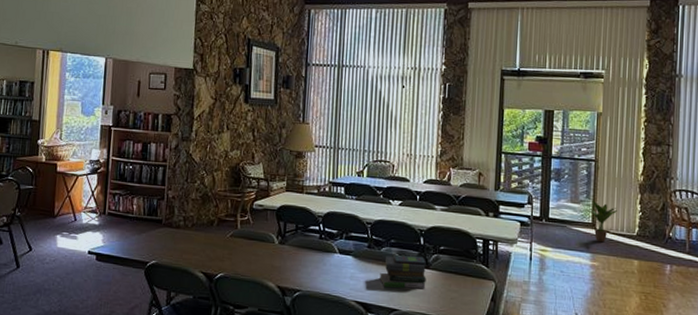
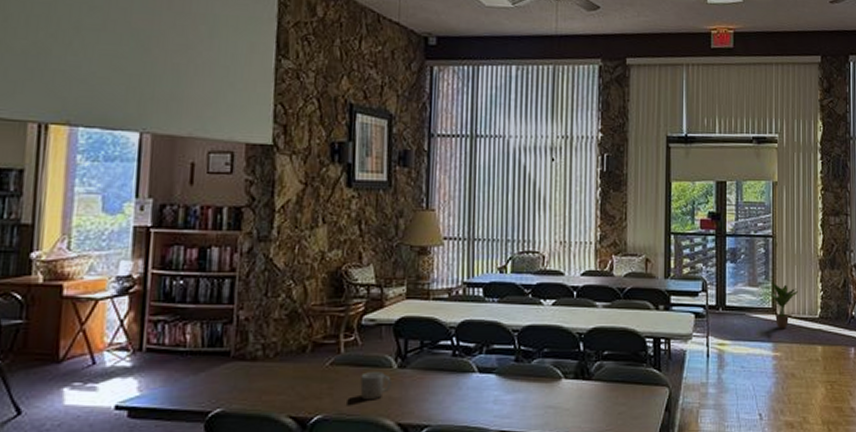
mug: none [251,245,274,266] -> present [360,372,391,399]
books: present [379,255,426,289] -> none [531,365,588,410]

